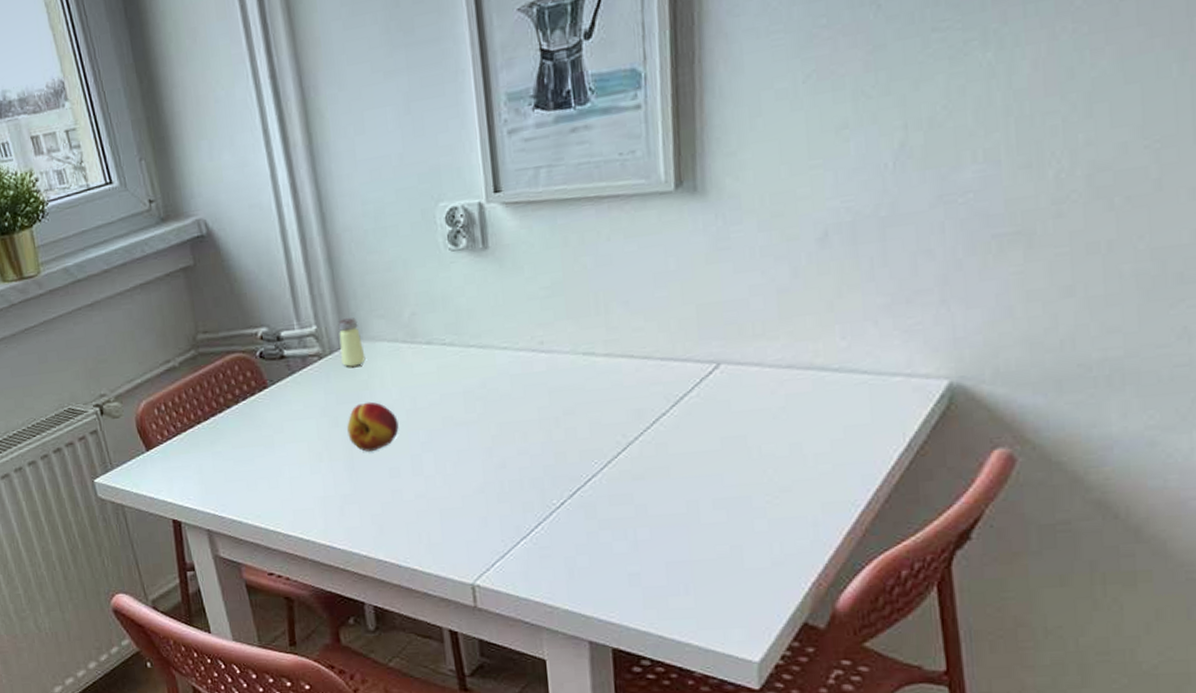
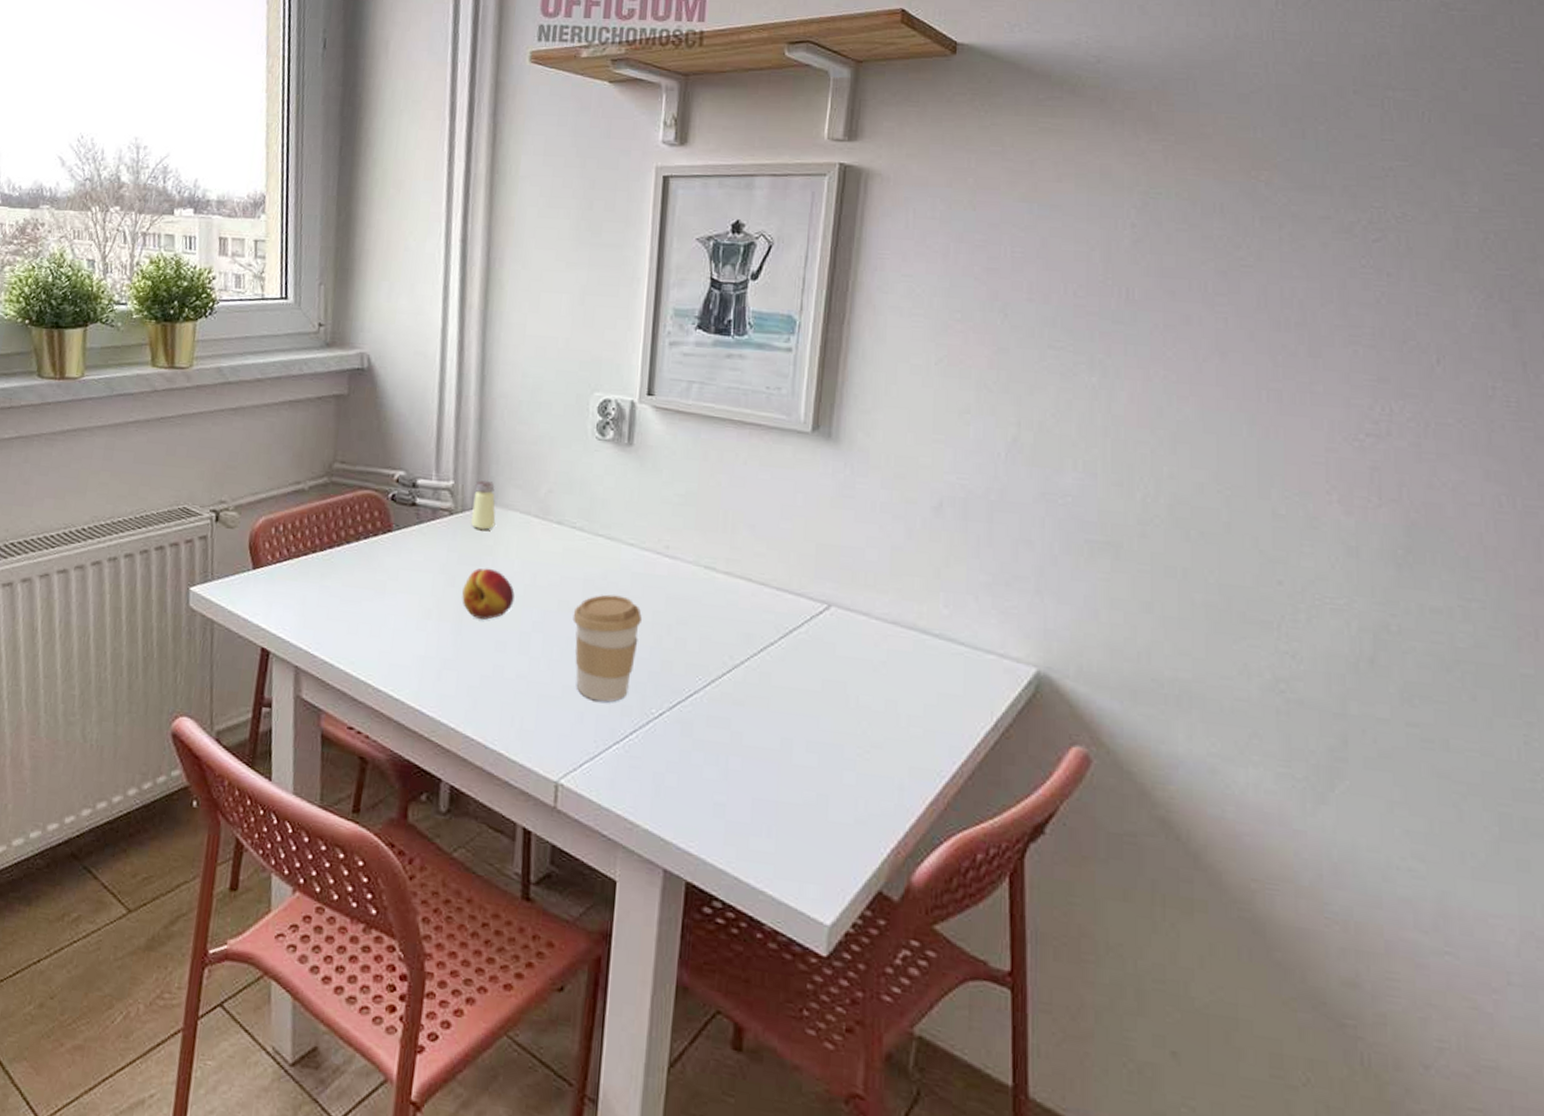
coffee cup: none [459,400,529,504] -> present [572,594,643,702]

